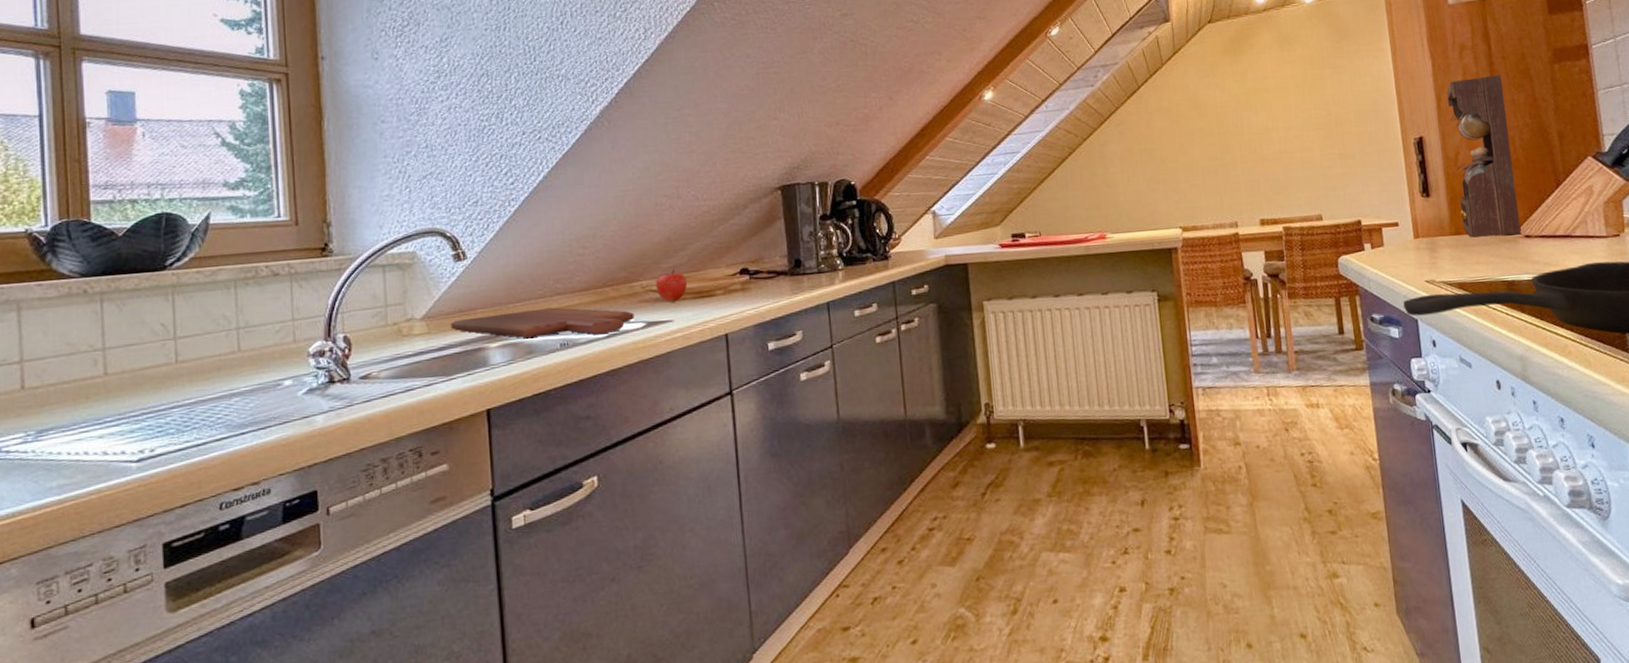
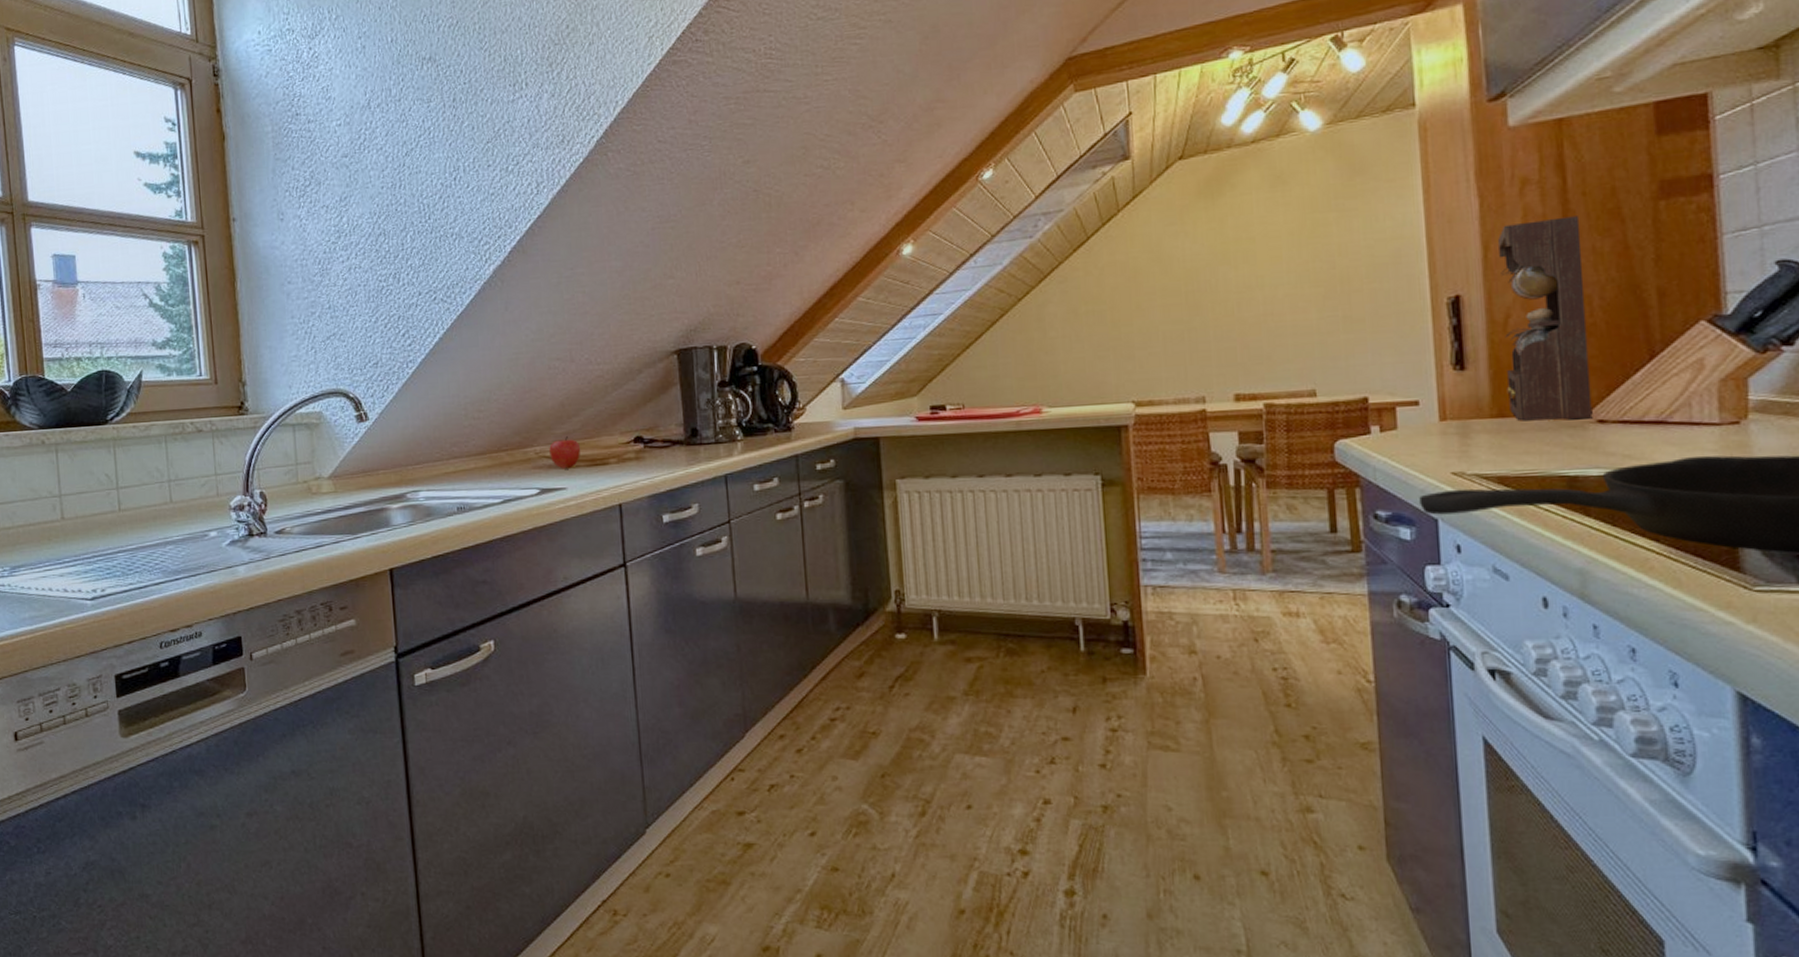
cutting board: present [451,307,634,339] -> none [355,470,528,501]

